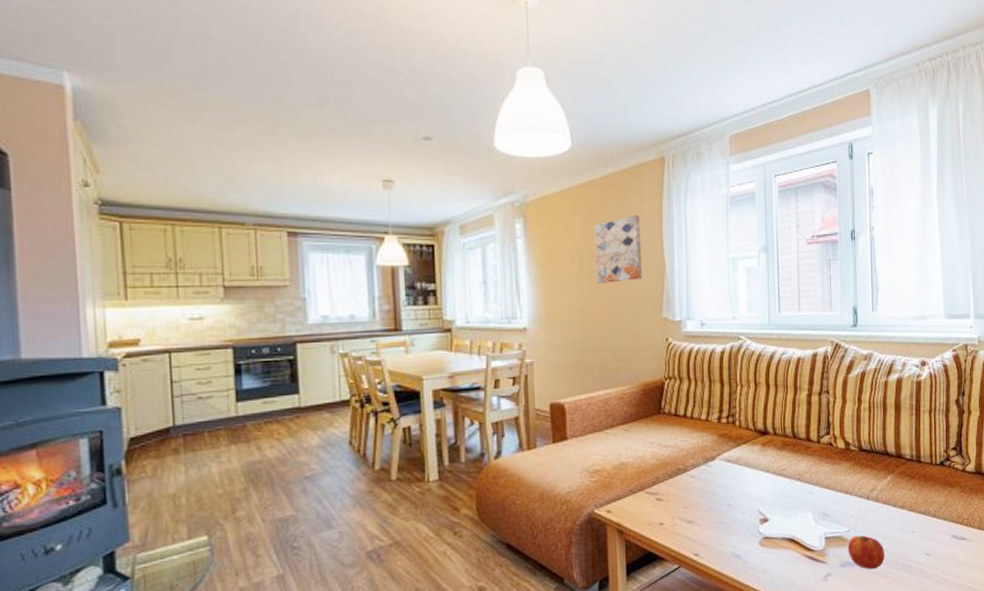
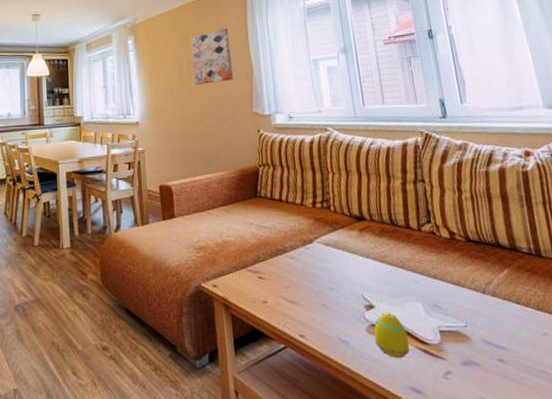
egg: none [765,524,797,567] -> present [373,313,410,358]
fruit: present [848,535,885,570] -> none [467,331,515,373]

